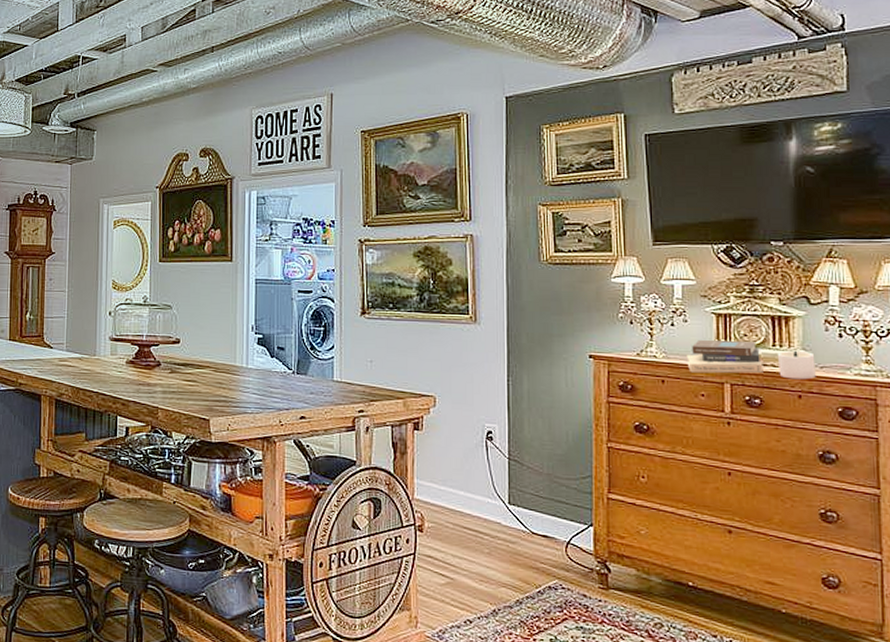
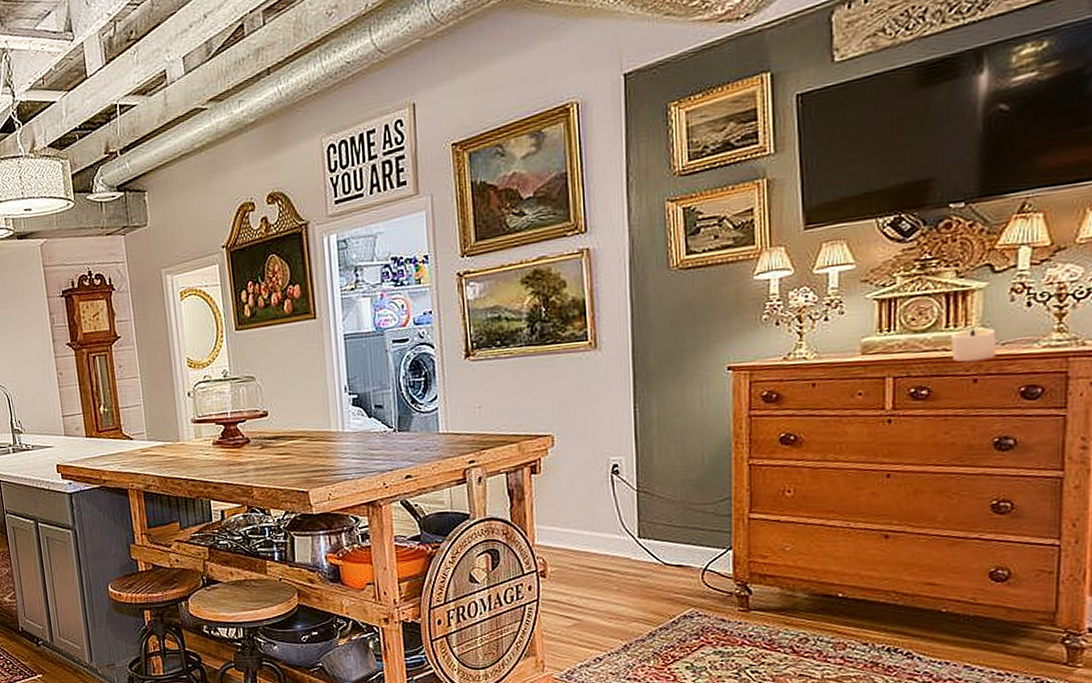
books: present [686,340,764,374] -> none [842,325,933,371]

